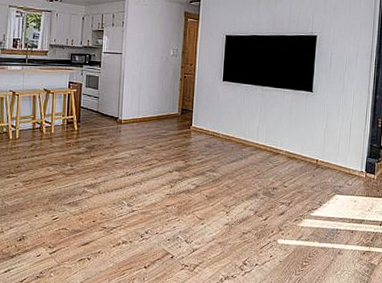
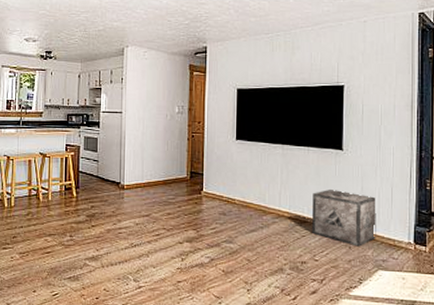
storage crate: none [283,125,337,175] -> present [312,188,376,247]

